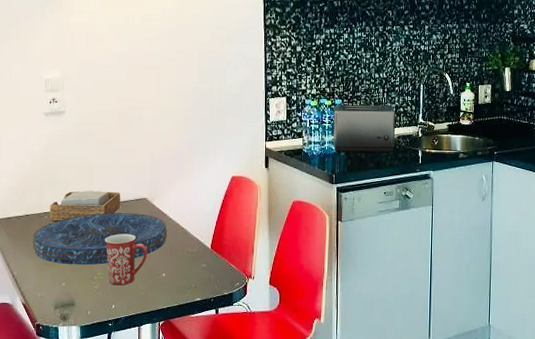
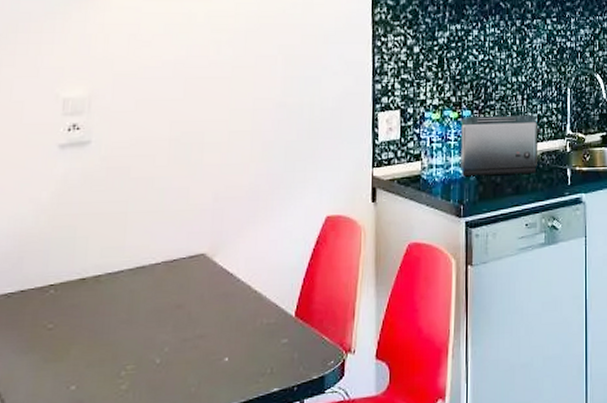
placemat: present [32,213,168,265] -> none [27,276,234,359]
napkin holder: present [50,191,121,221] -> none [58,247,168,296]
mug: present [105,233,148,286] -> none [140,305,204,382]

